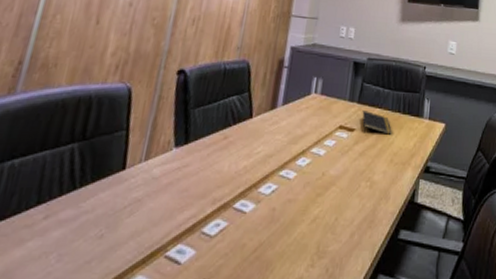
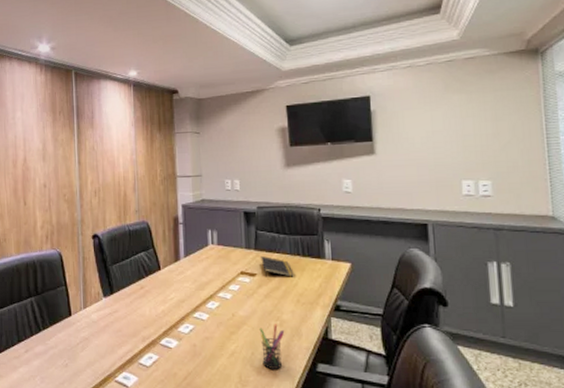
pen holder: none [345,185,374,239] -> present [259,324,285,370]

